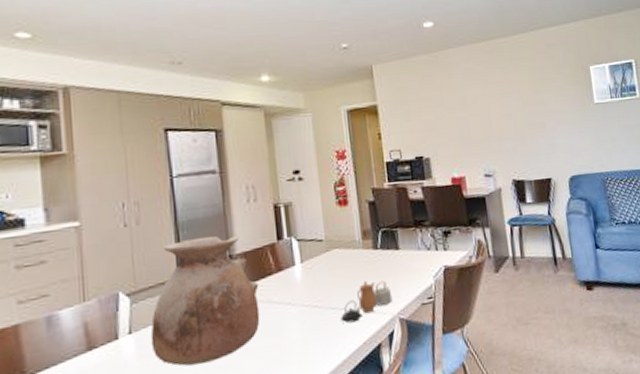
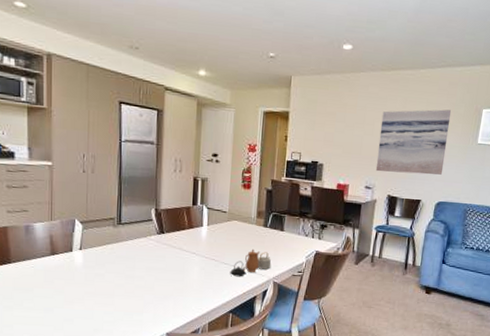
vase: present [150,235,260,366] -> none [94,191,174,281]
wall art: none [483,73,567,155] -> present [375,109,452,175]

